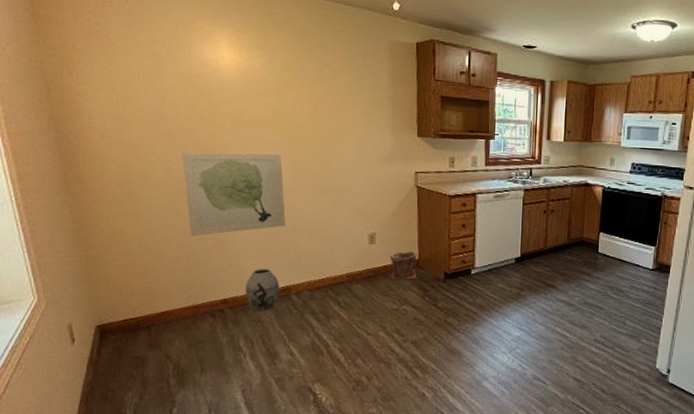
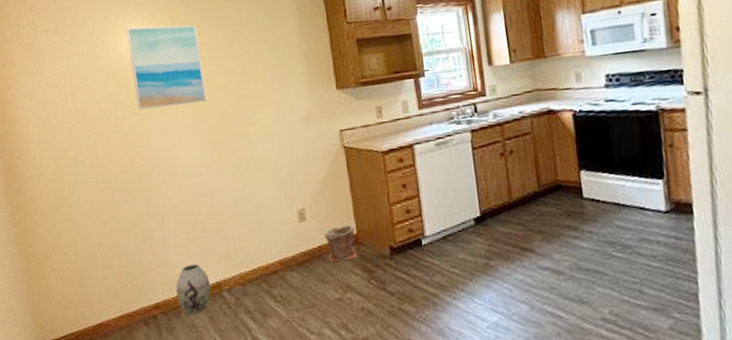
wall art: present [181,152,286,237] -> none [106,134,210,237]
wall art: none [212,38,293,125] -> present [126,24,207,110]

